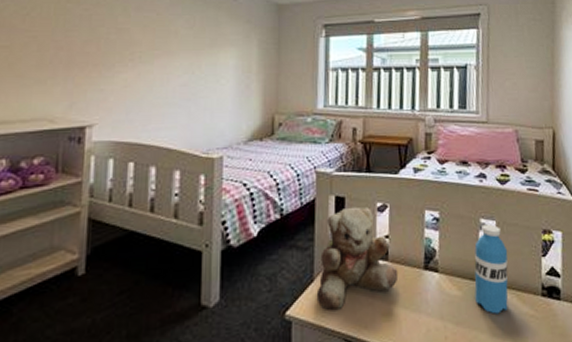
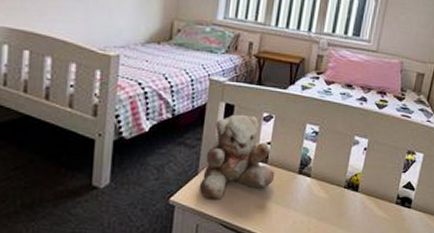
water bottle: present [474,224,508,314] -> none [339,141,374,215]

